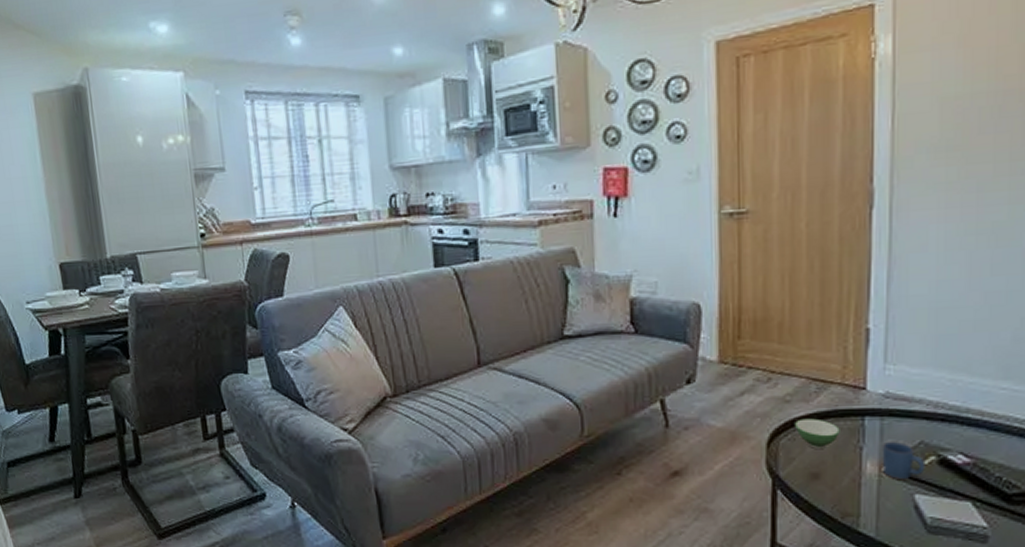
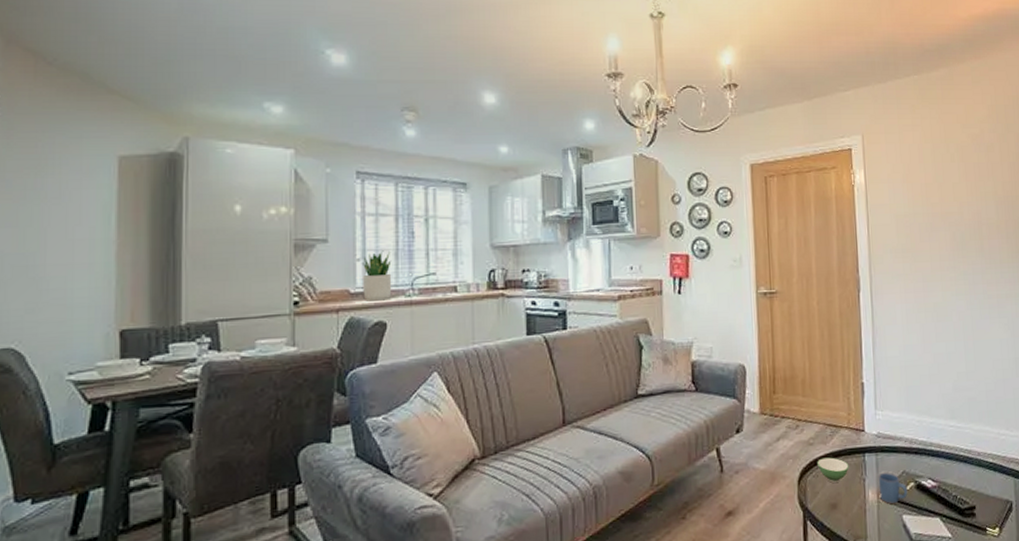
planter: none [260,177,292,232] -> present [363,250,392,301]

